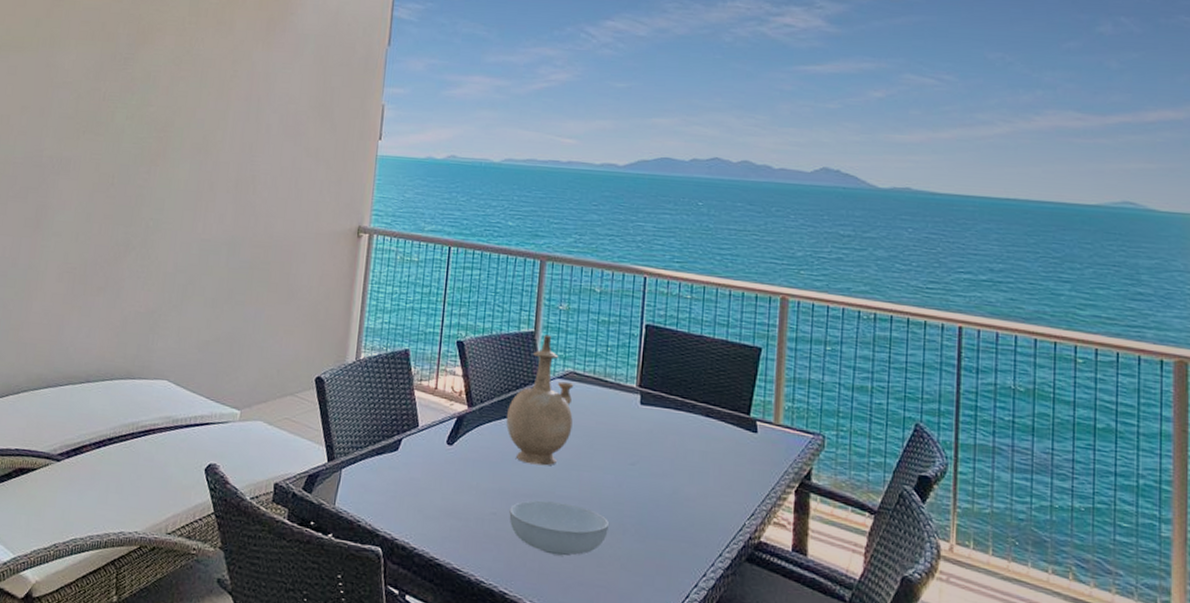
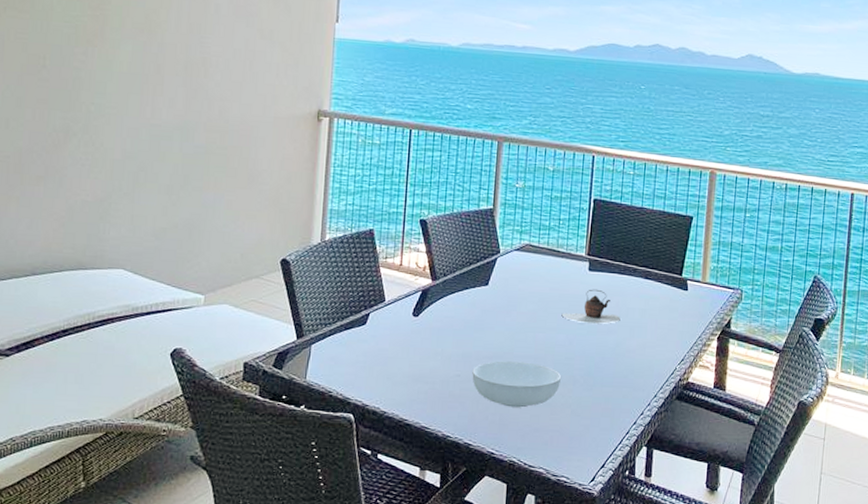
vase: present [506,334,574,466] -> none [468,211,530,330]
teapot: none [609,425,678,466] -> present [561,289,621,324]

